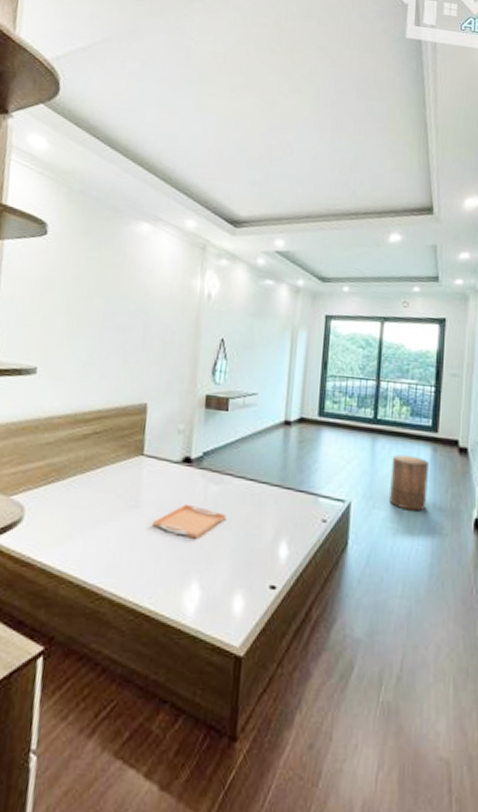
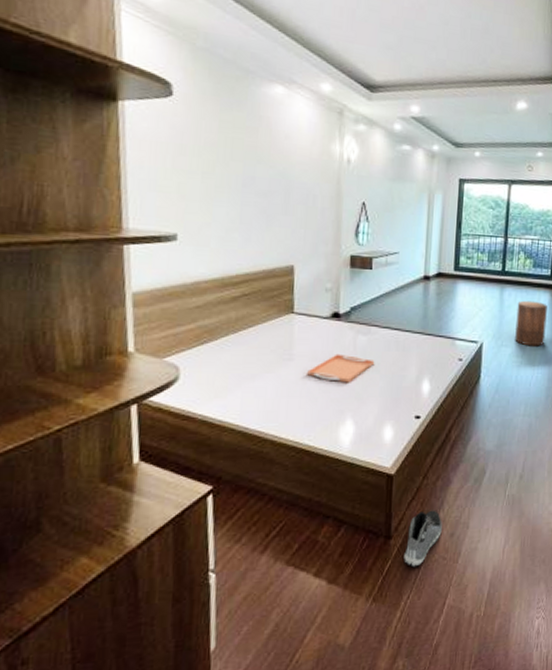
sneaker: none [250,709,299,785] -> present [404,510,442,567]

